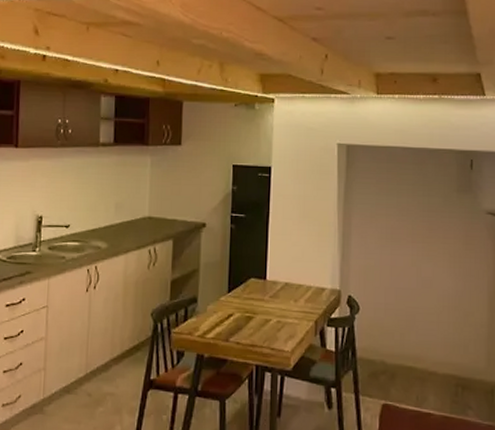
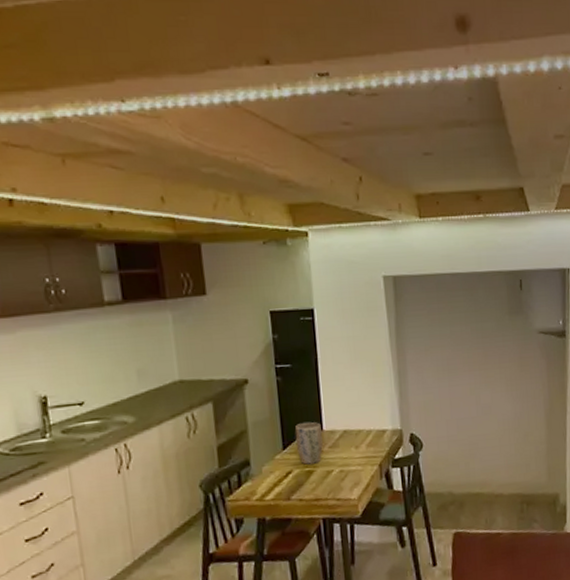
plant pot: none [240,269,265,311] -> present [294,422,323,465]

